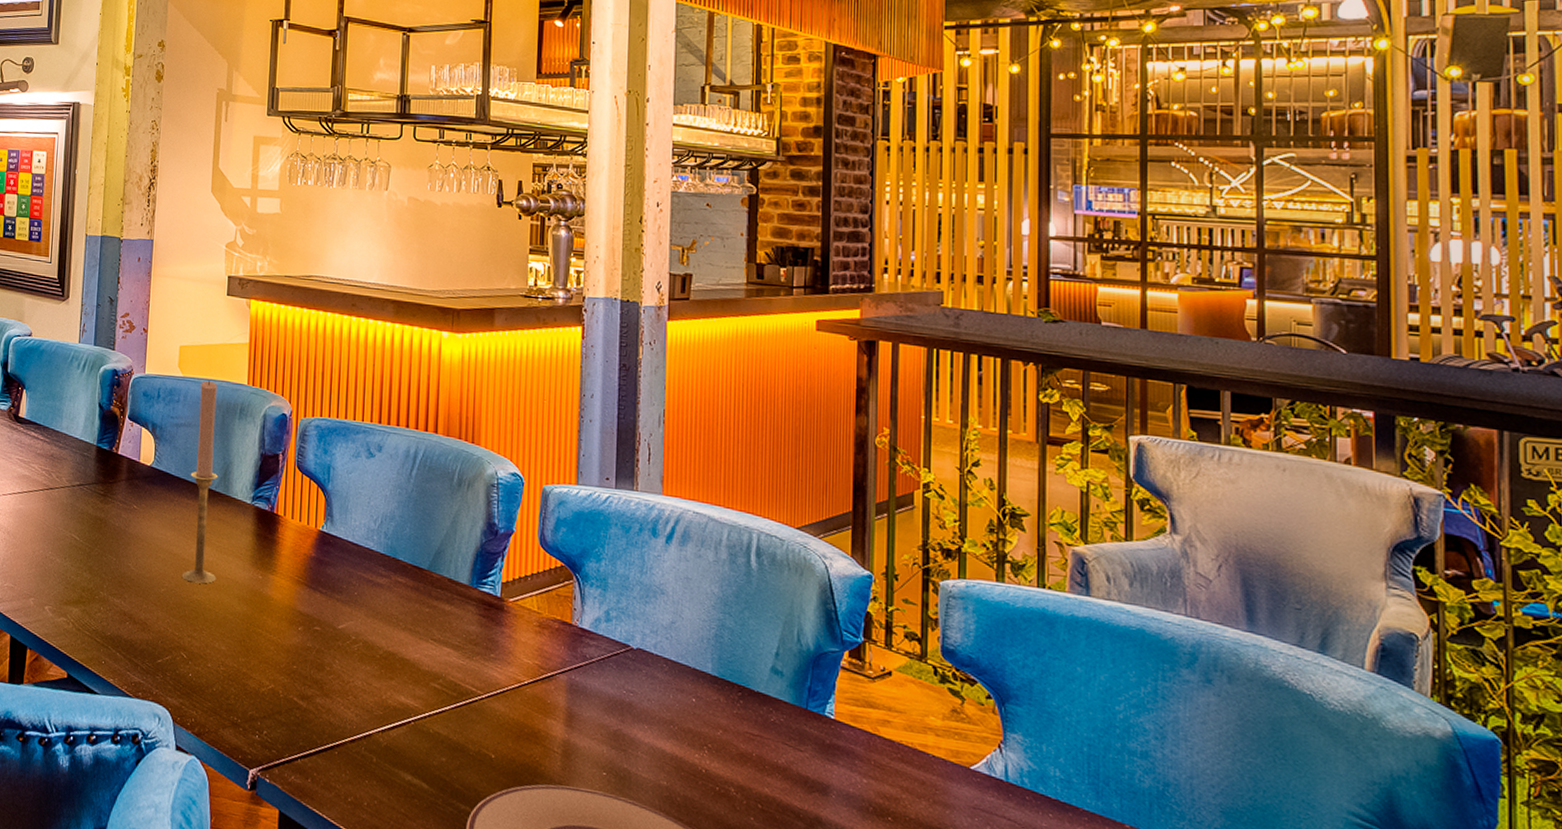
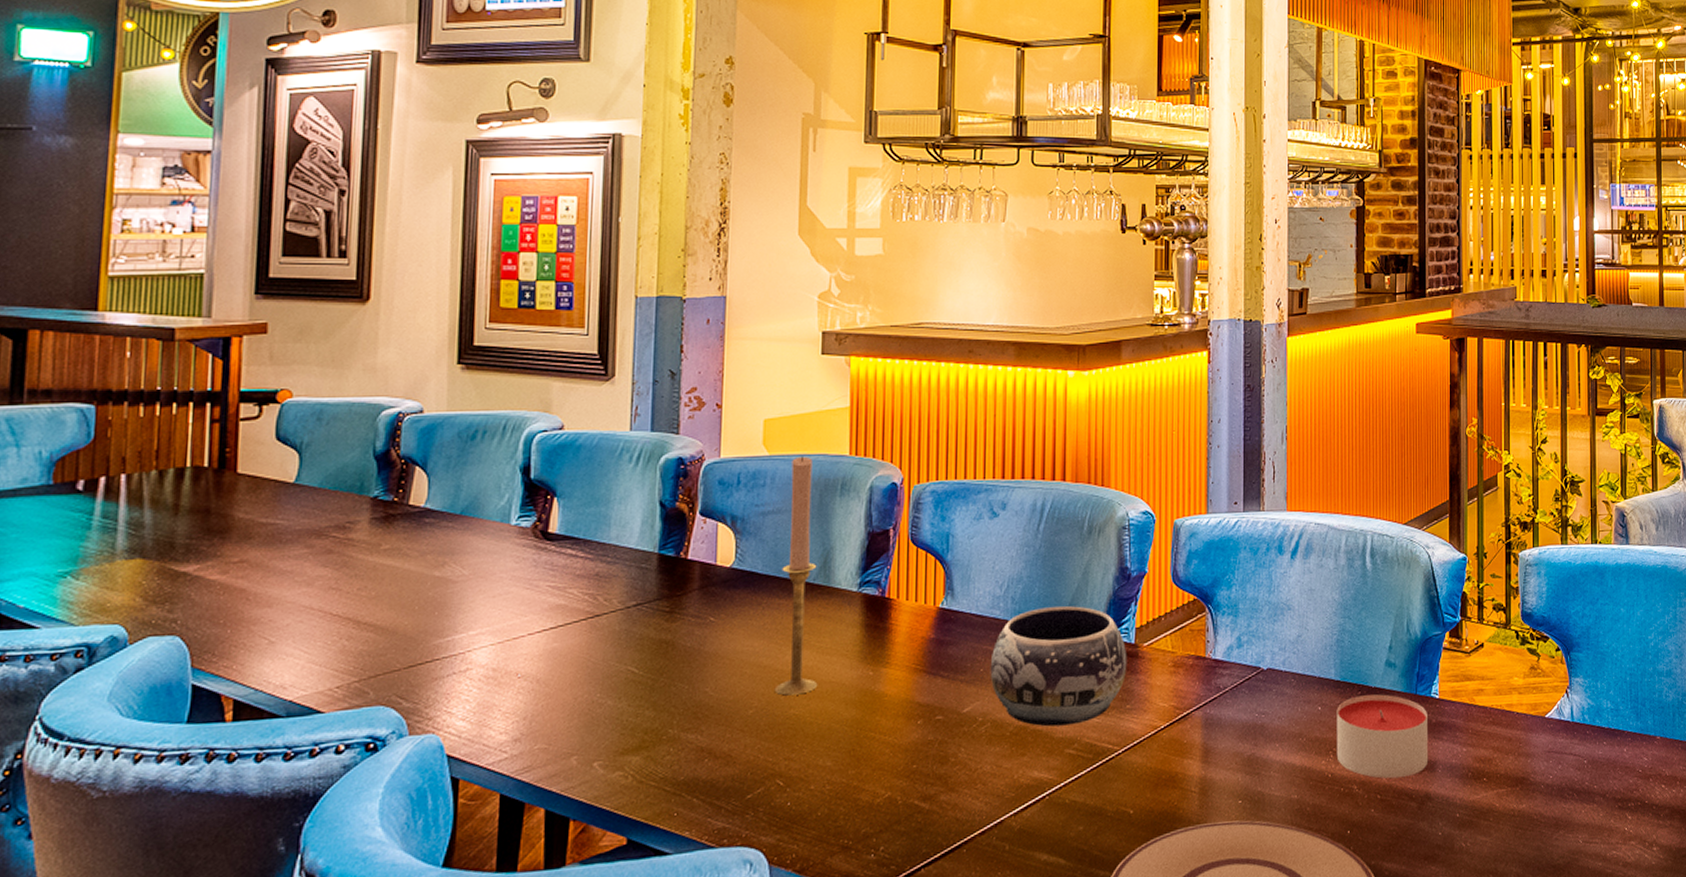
decorative bowl: none [363,547,493,662] -> present [990,606,1127,727]
candle: none [712,696,820,794] -> present [1336,694,1429,779]

